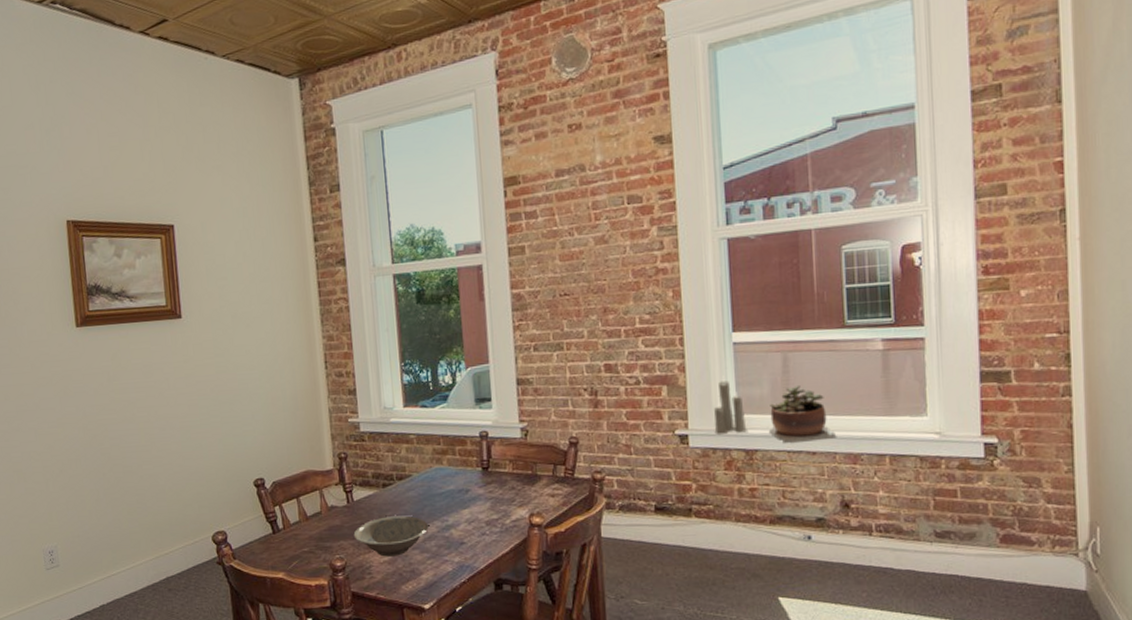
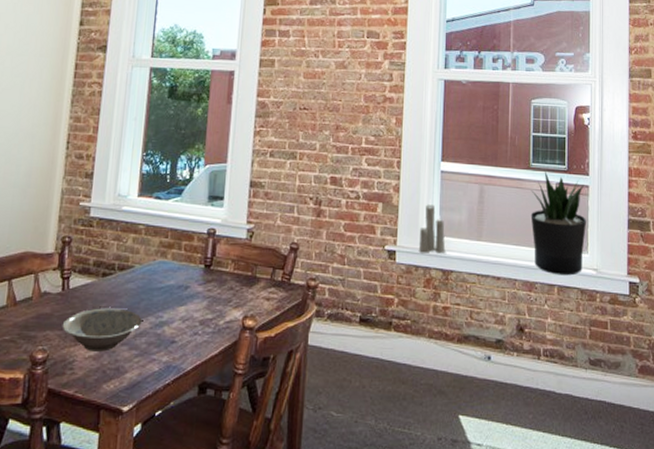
succulent plant: present [766,384,837,444] -> none [462,214,518,268]
planter: none [848,327,924,444] -> present [530,170,587,276]

